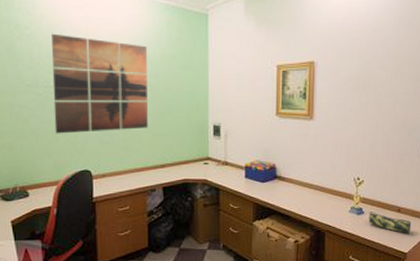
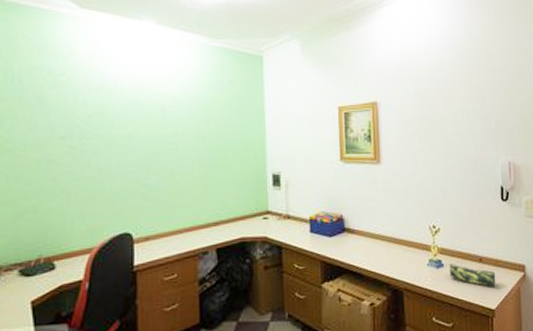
wall art: present [51,33,148,134] -> none [89,79,199,192]

